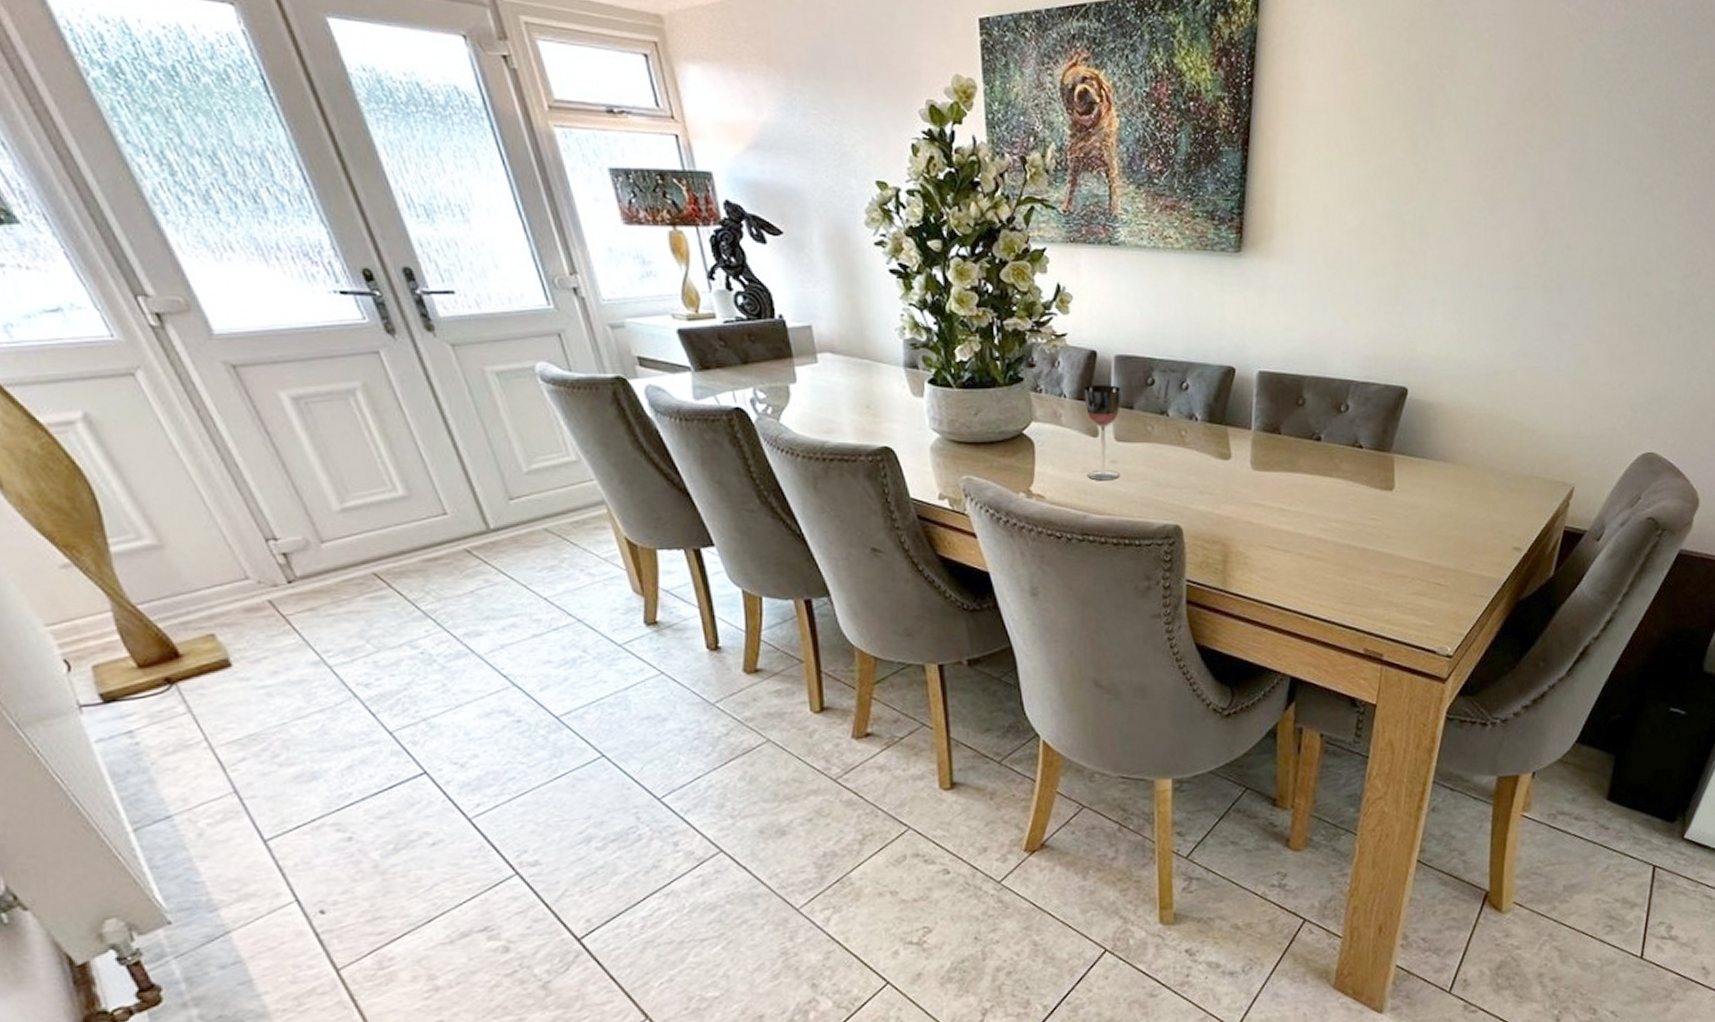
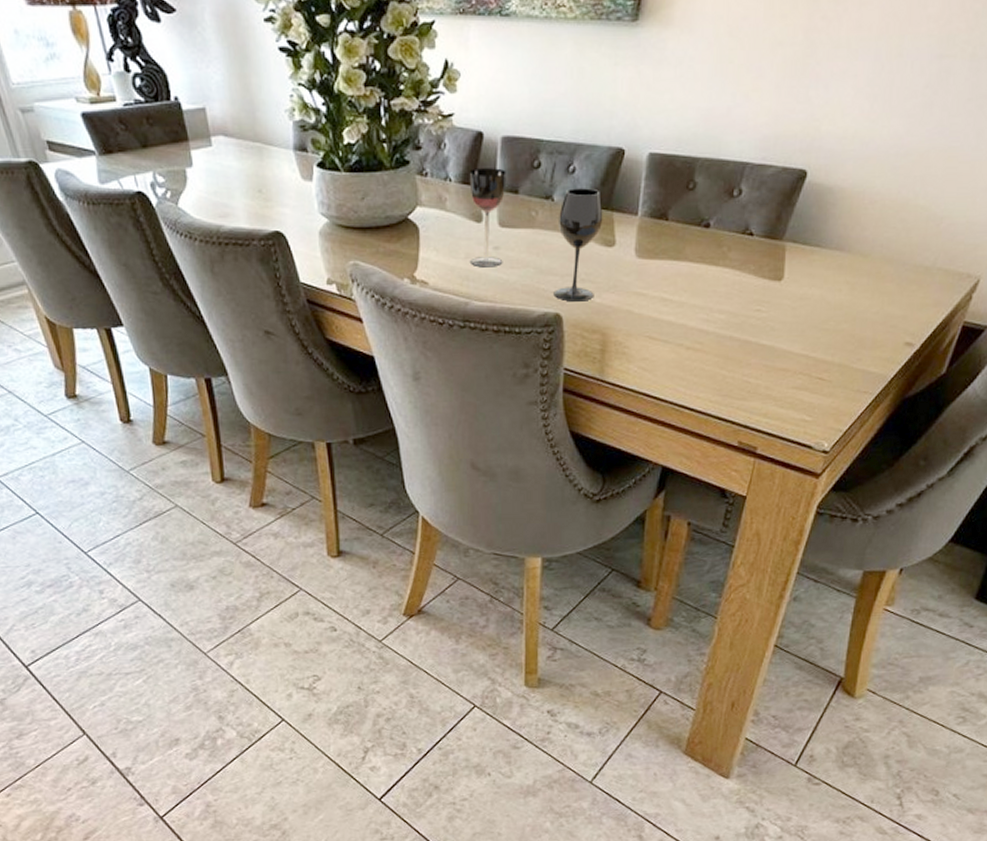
wineglass: none [1172,404,1218,514] -> present [553,188,603,302]

